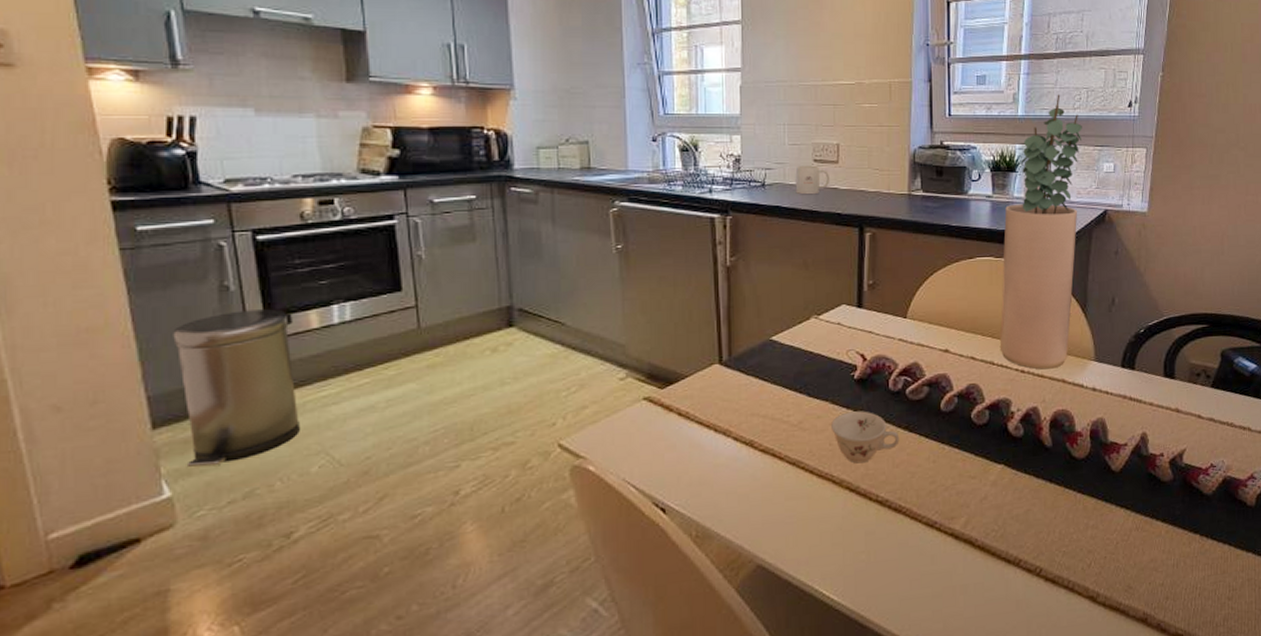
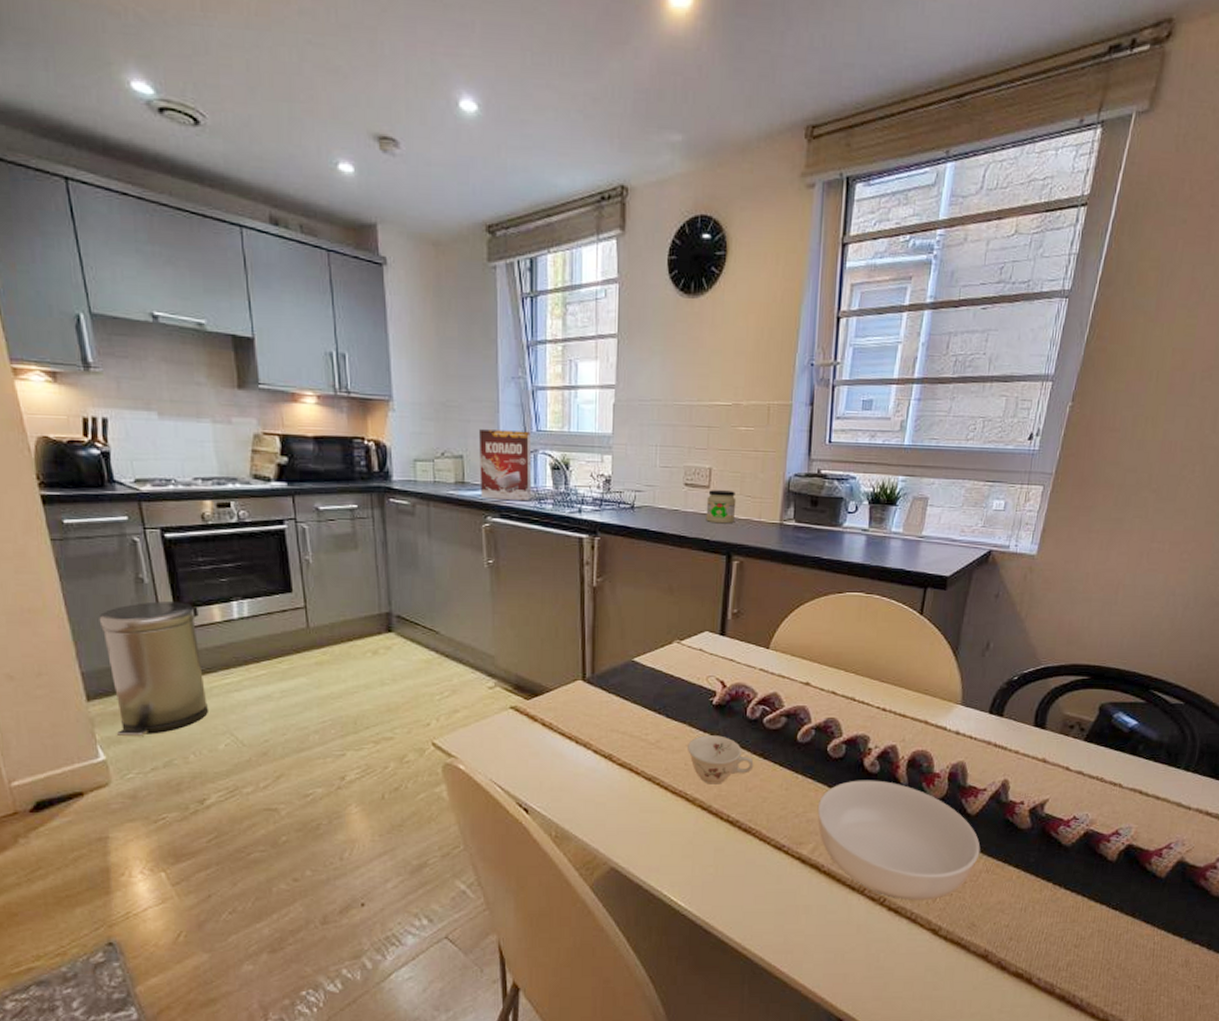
cereal box: none [605,115,661,184] -> present [479,429,532,502]
mug: present [795,165,829,195] -> none [664,489,699,520]
jar: none [836,165,865,197] -> present [706,490,737,524]
bowl: none [966,444,1128,568] -> present [817,780,981,900]
vase: present [999,94,1082,370] -> none [862,423,974,709]

